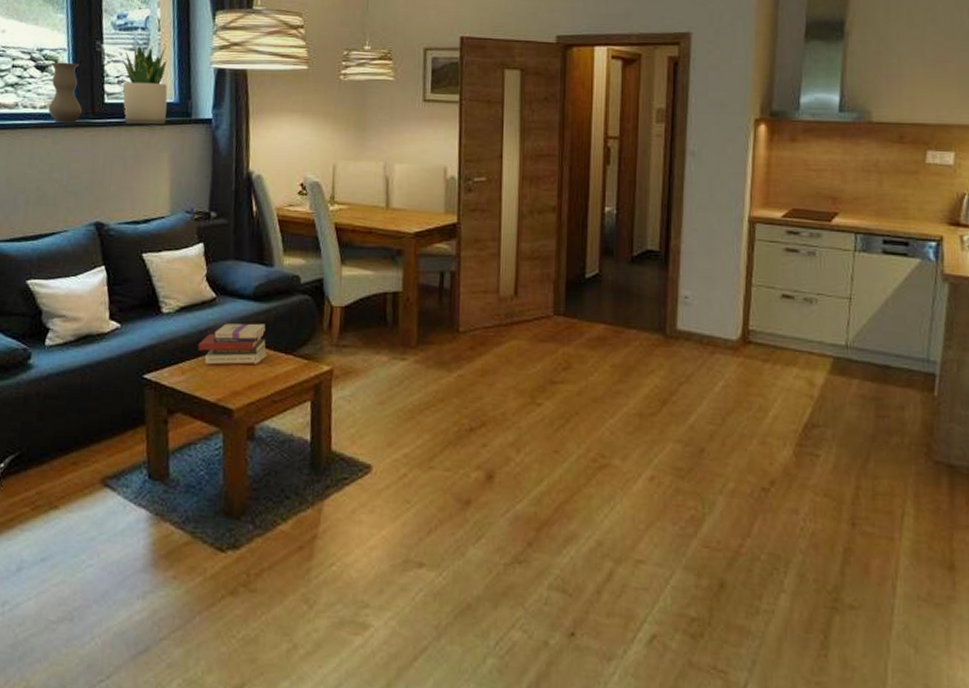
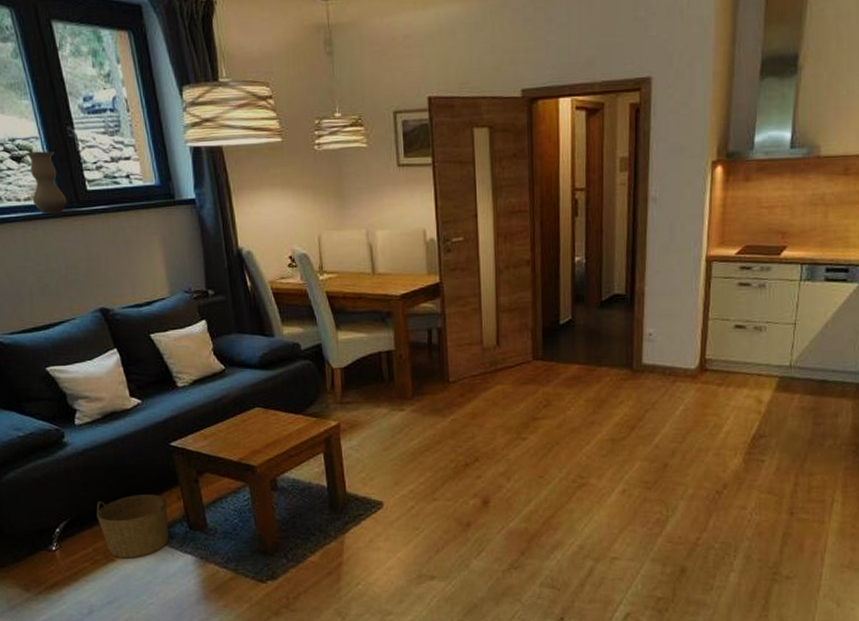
basket: none [48,431,129,508] -> present [96,494,169,559]
planter: present [122,44,168,125] -> none [97,125,150,211]
books: present [198,323,268,366] -> none [215,389,280,429]

